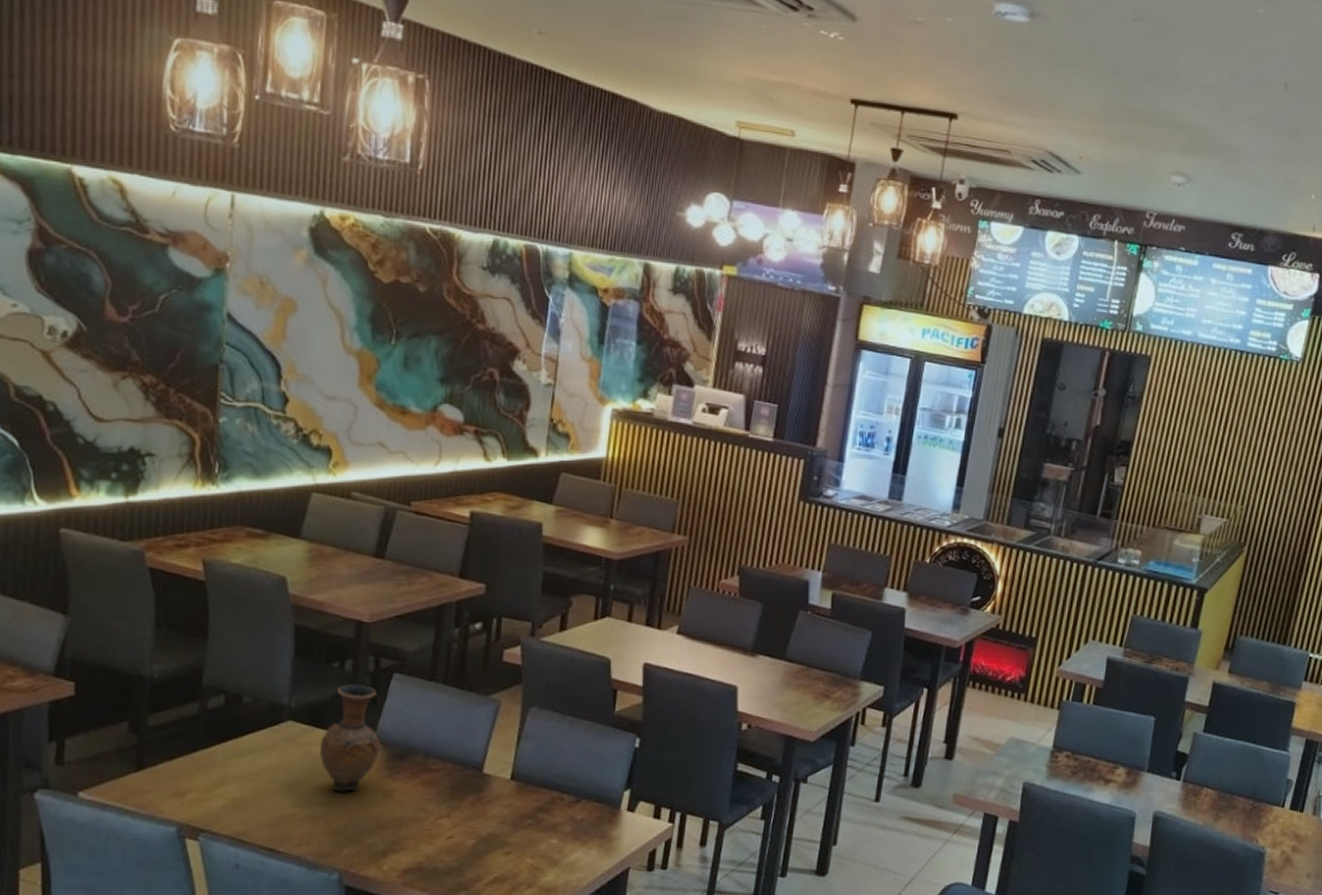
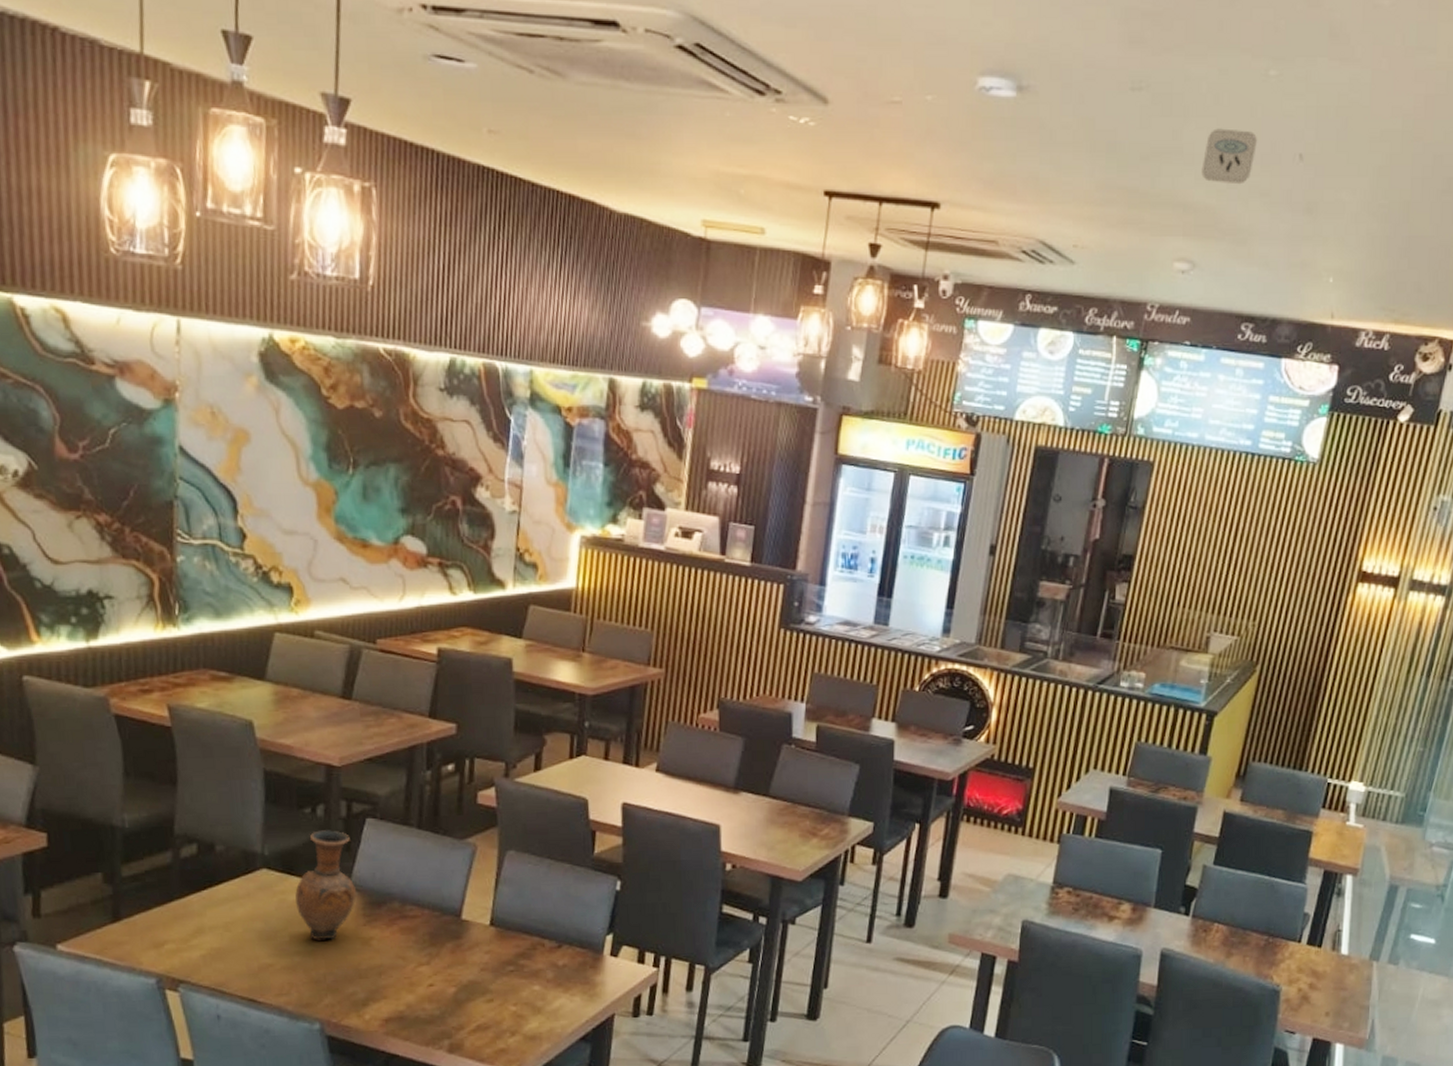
smoke detector: none [1196,57,1248,109] -> present [1201,128,1258,185]

